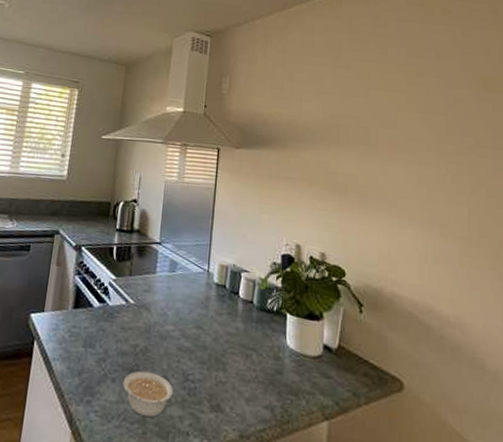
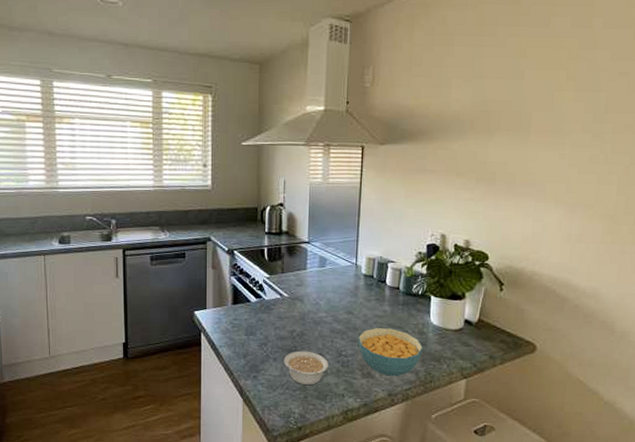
cereal bowl: none [207,348,280,413] -> present [358,328,424,377]

